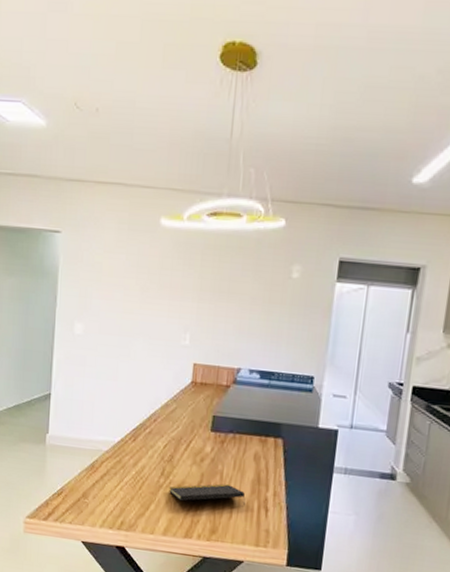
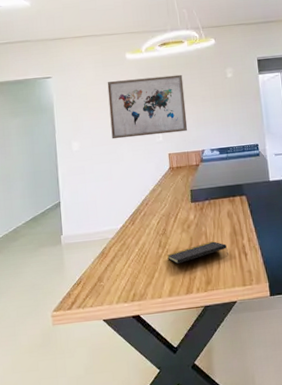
wall art: none [125,252,232,340] -> present [107,74,188,140]

